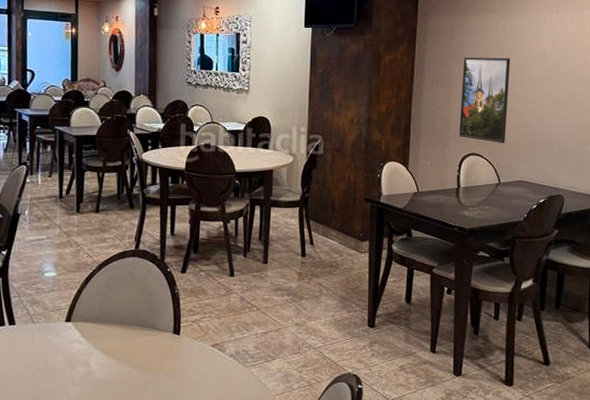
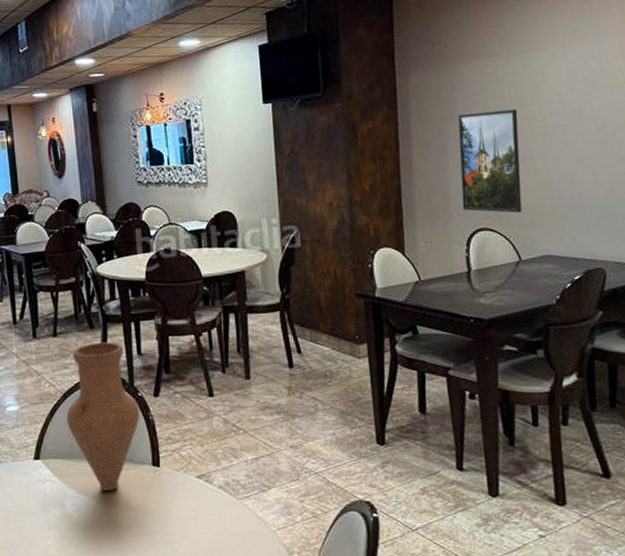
vase: none [99,221,168,354] -> present [66,342,140,492]

